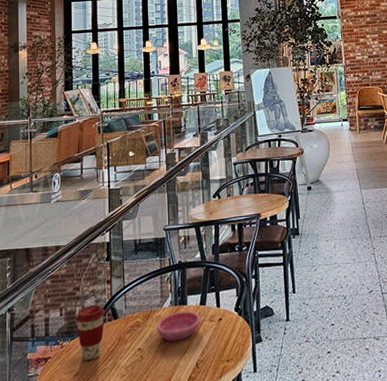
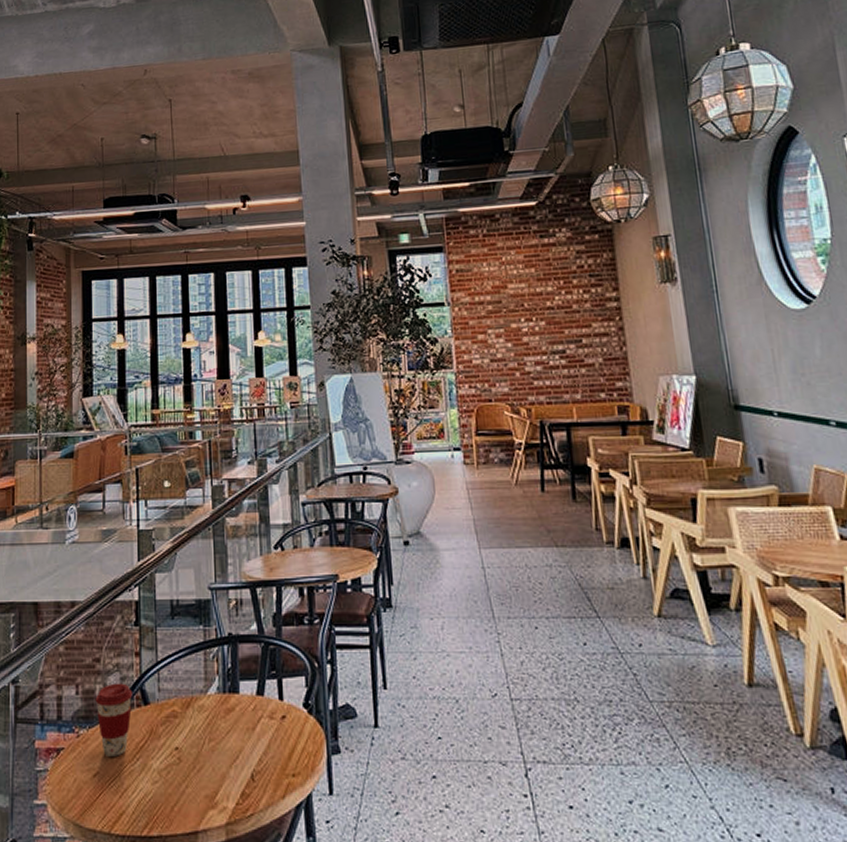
saucer: present [156,311,201,341] -> none [198,702,257,742]

